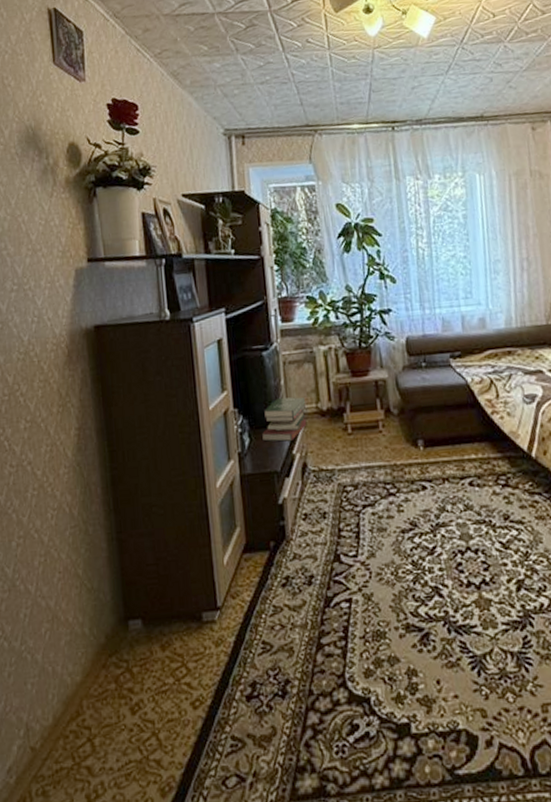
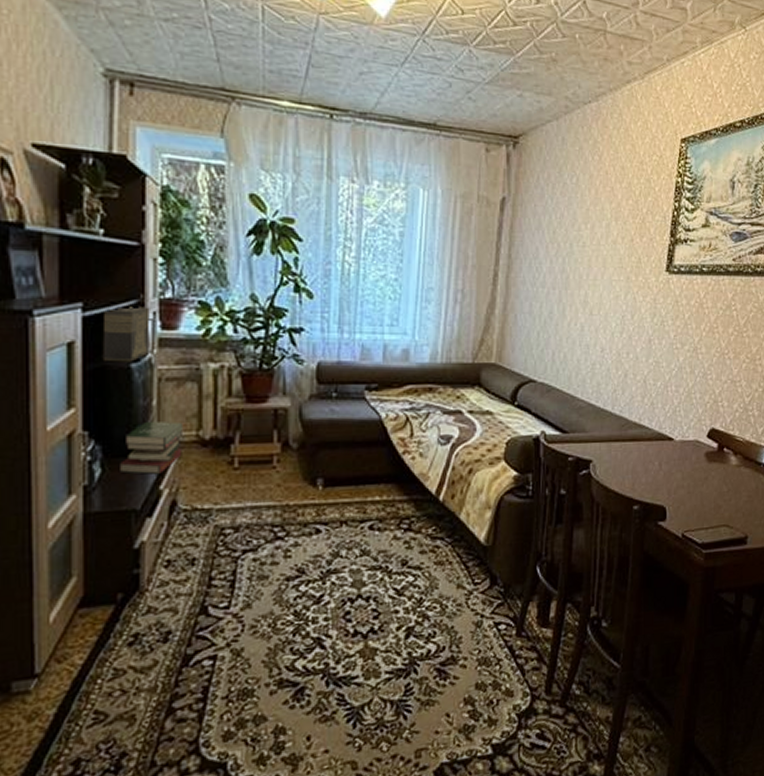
decorative box: none [240,305,274,352] -> present [102,306,150,362]

